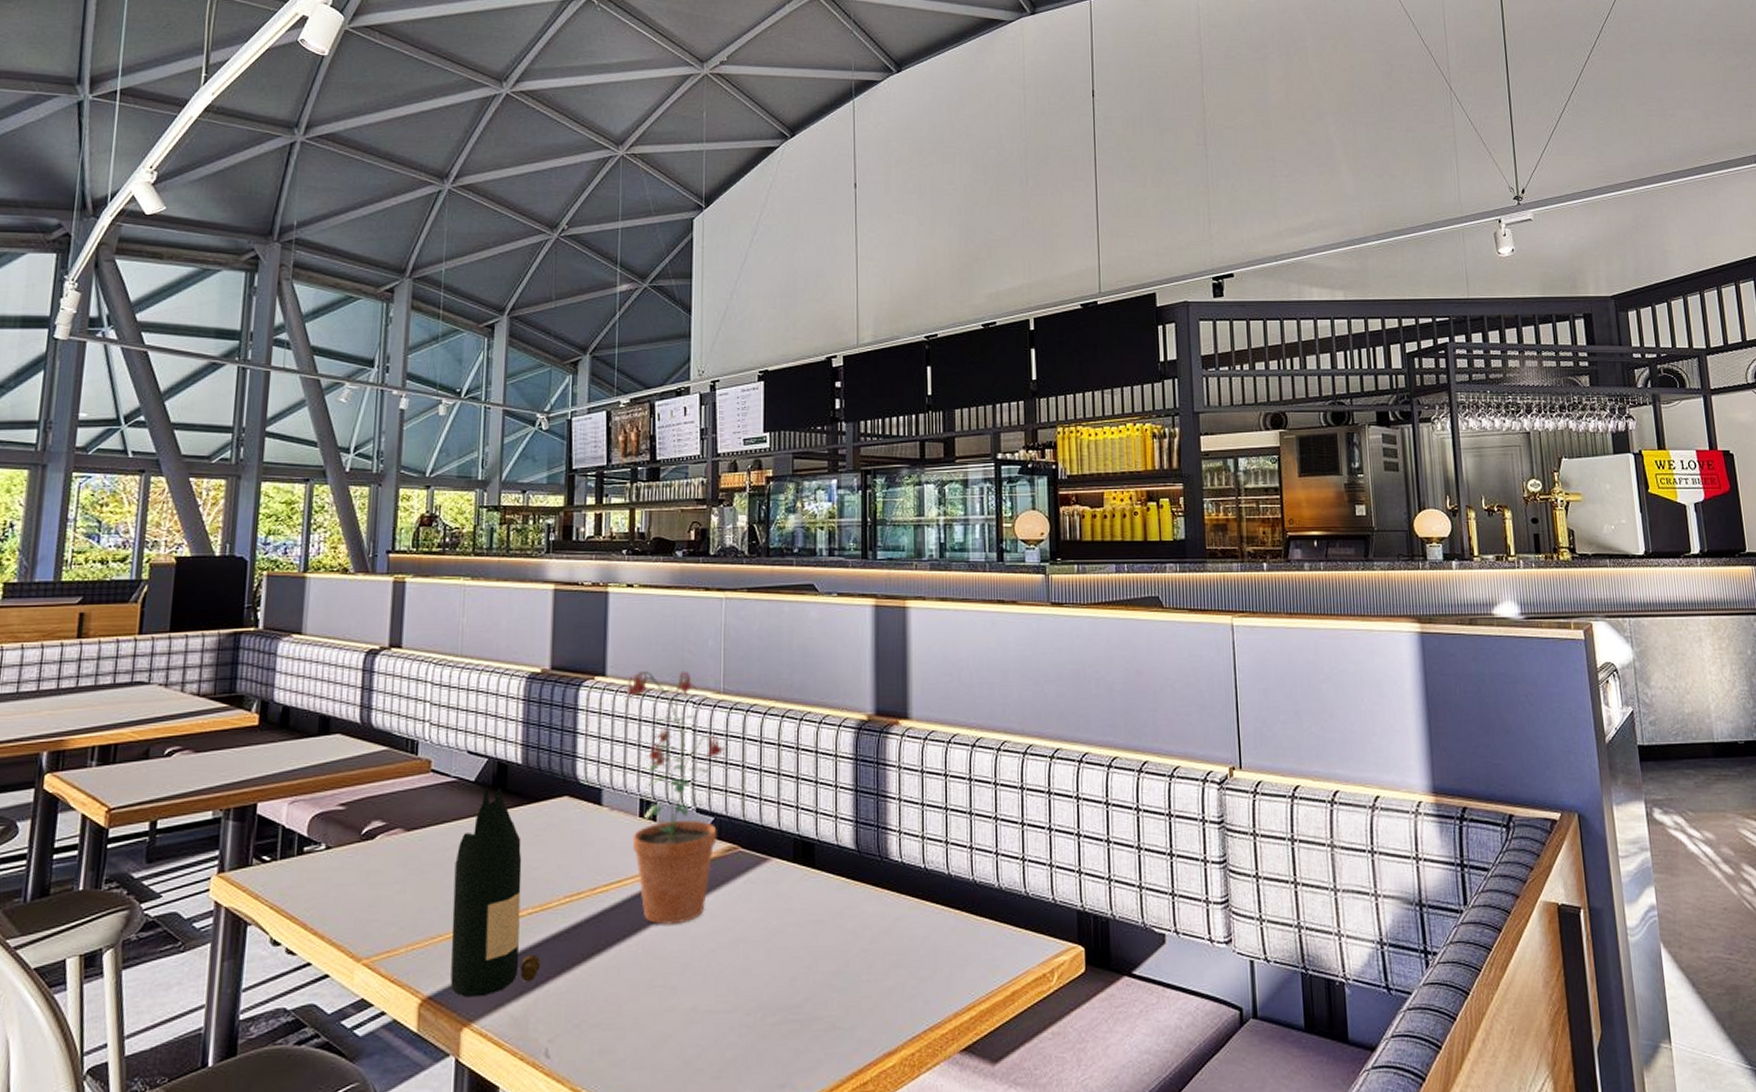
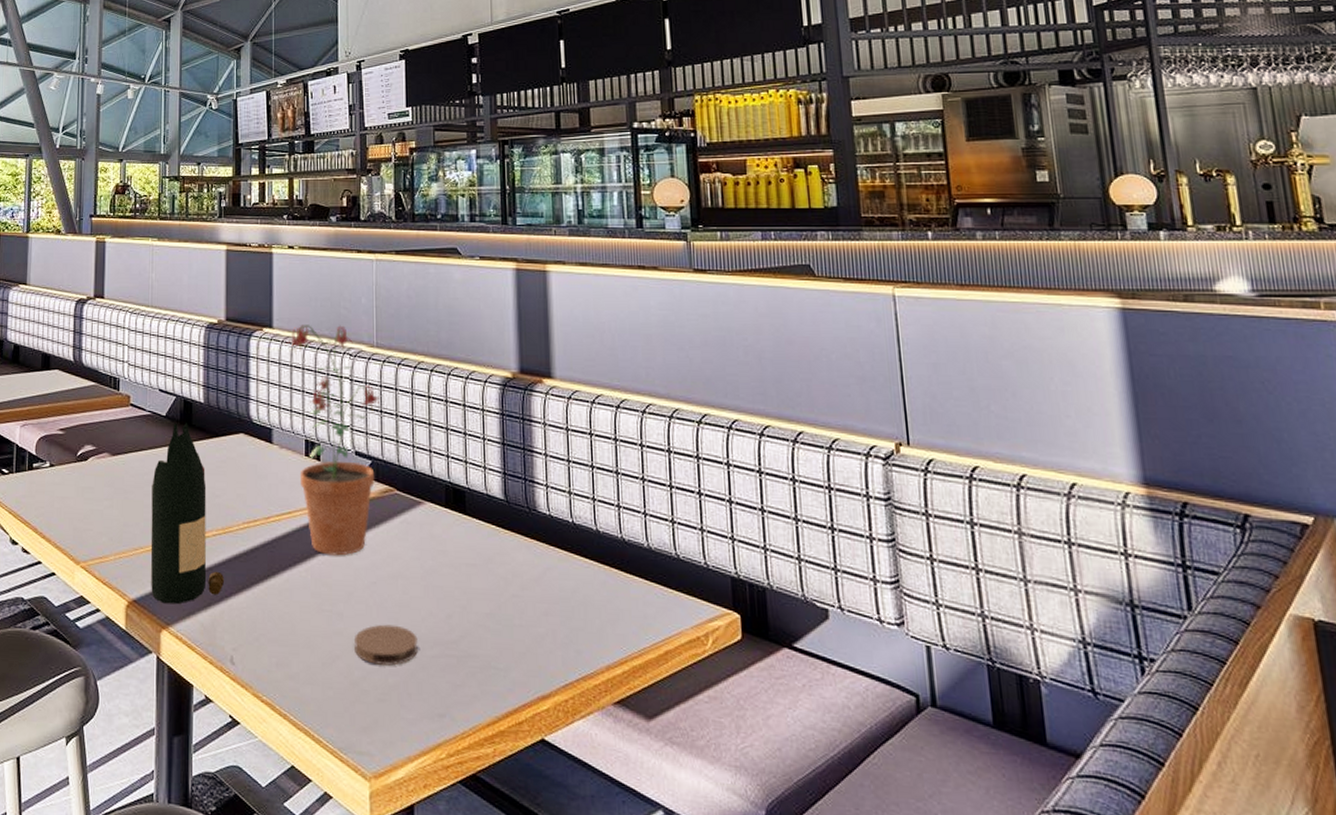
coaster: none [689,994,759,1039] -> present [355,624,418,666]

